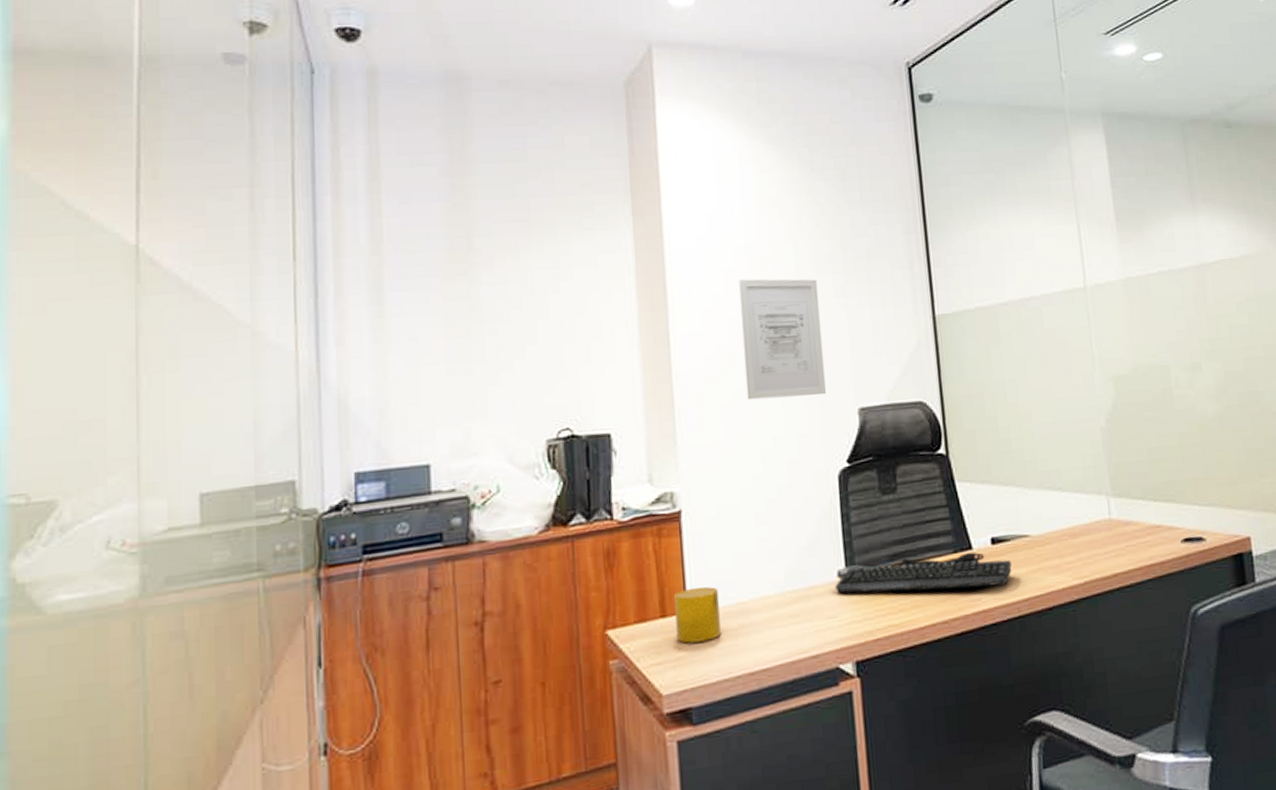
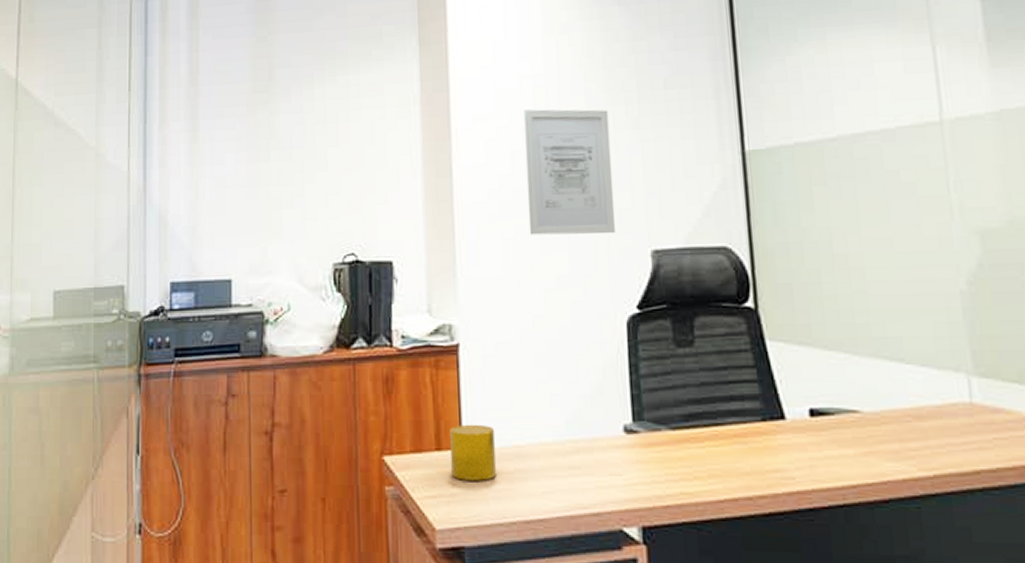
keyboard: present [835,551,1012,594] -> none [620,420,836,467]

